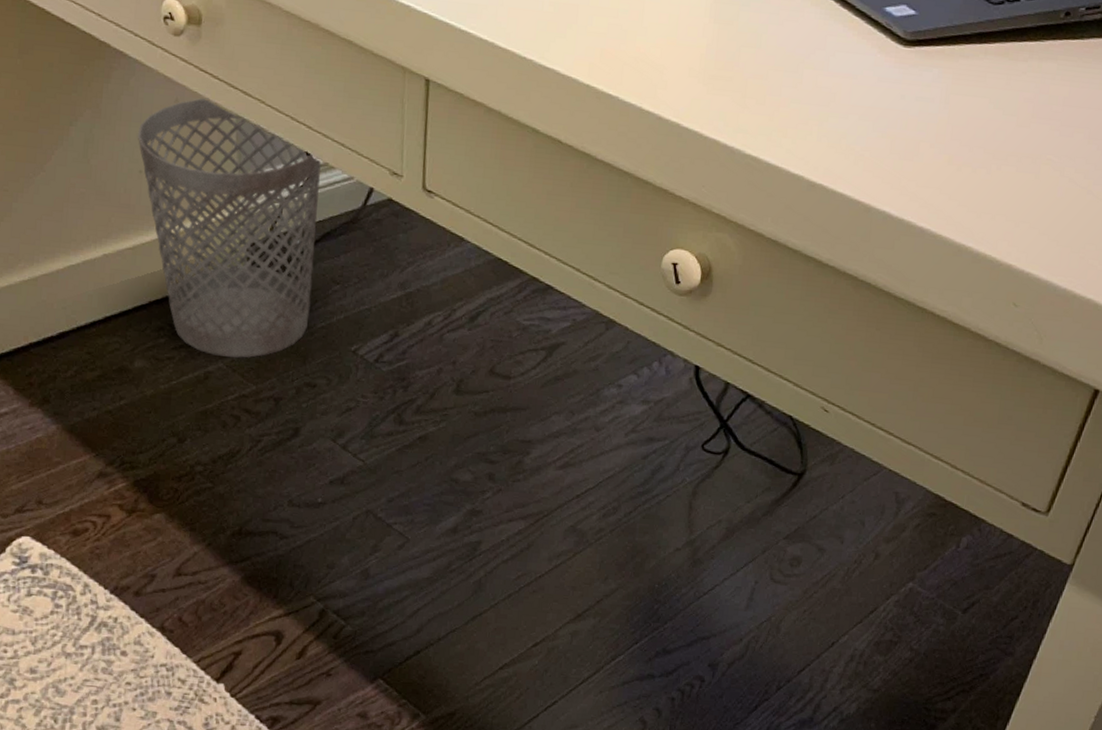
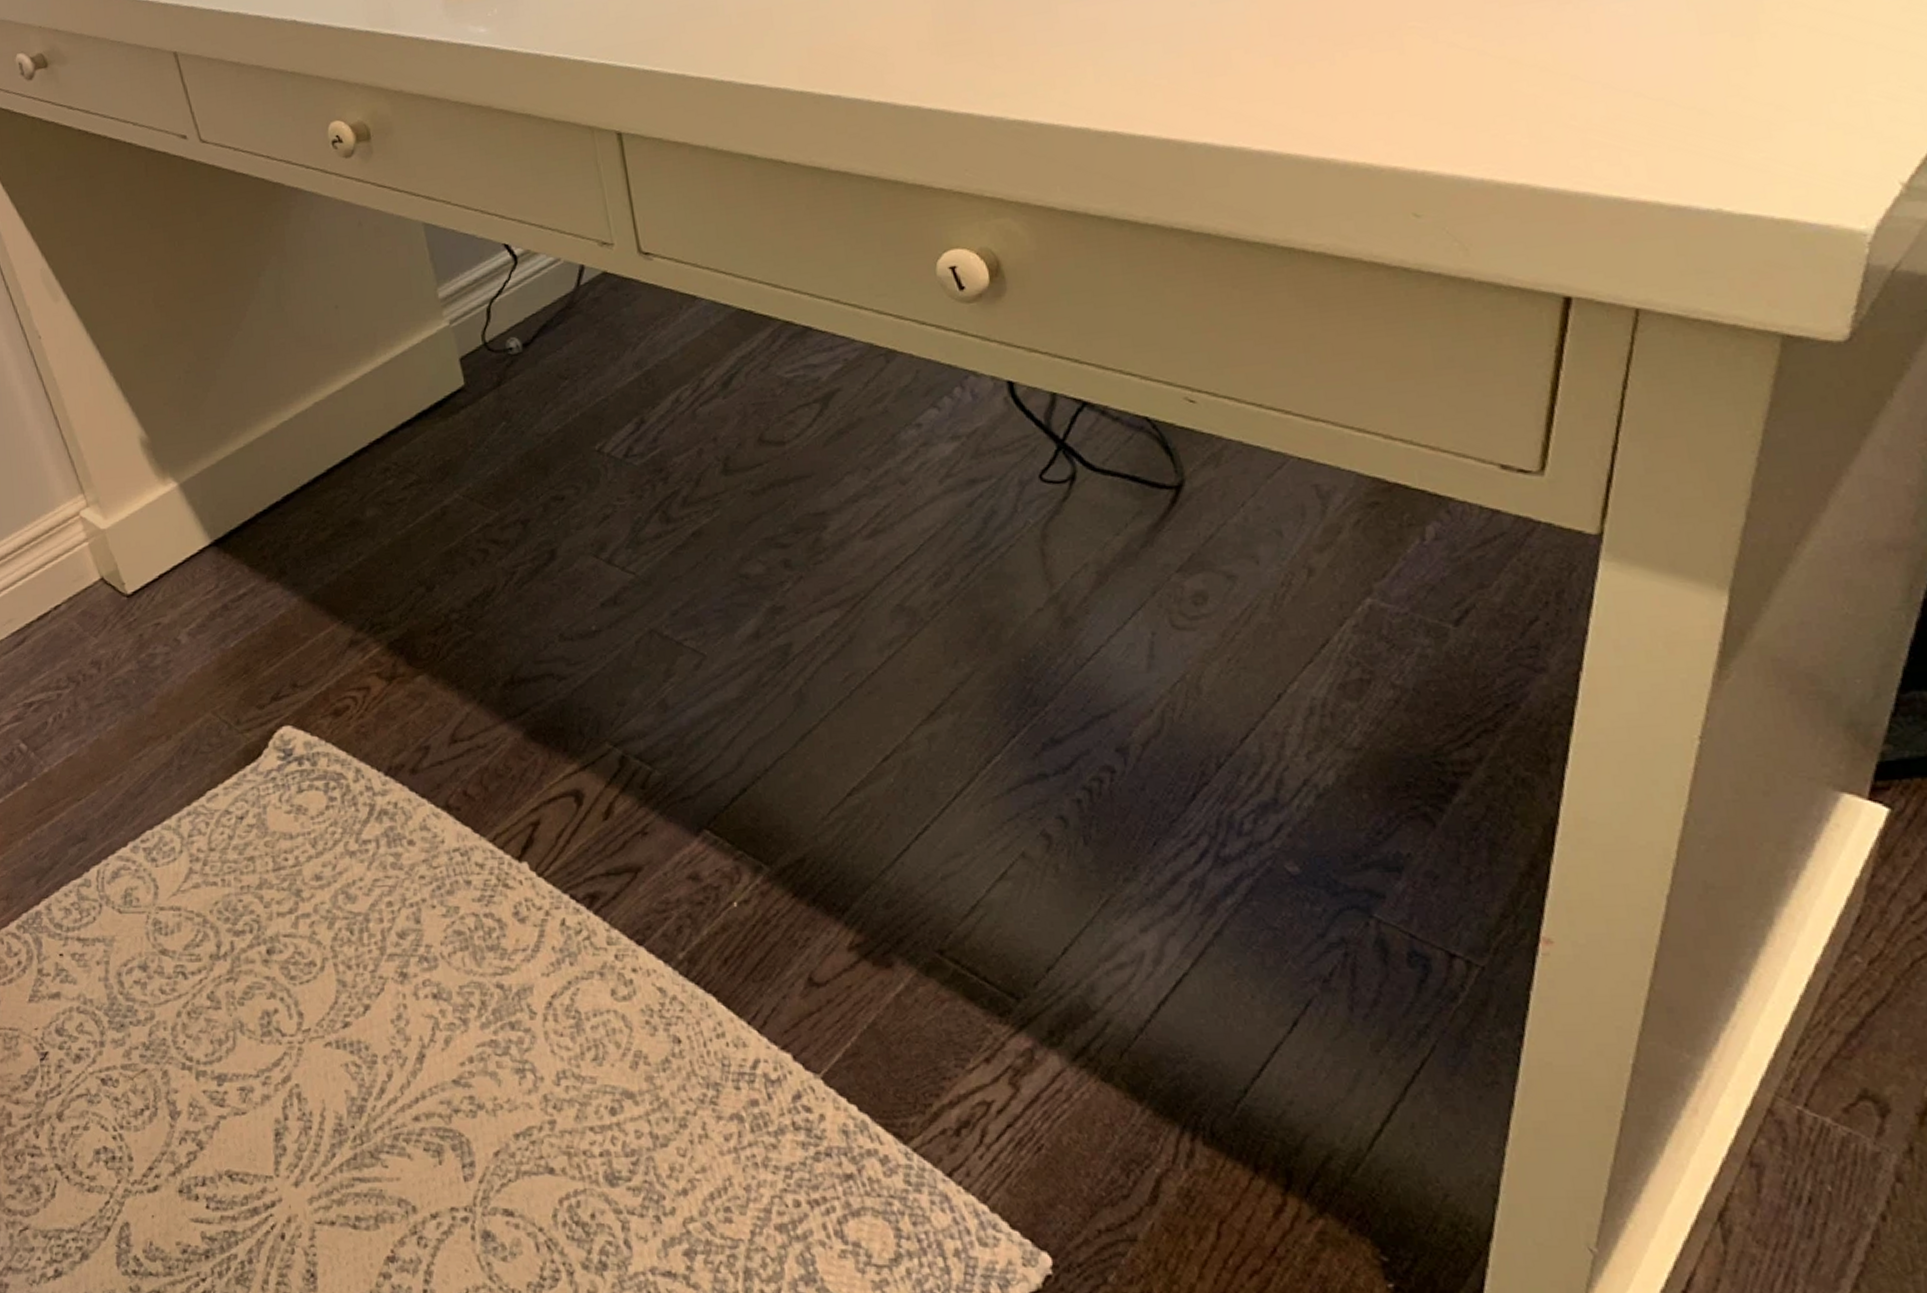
wastebasket: present [137,98,321,358] -> none [326,213,542,487]

